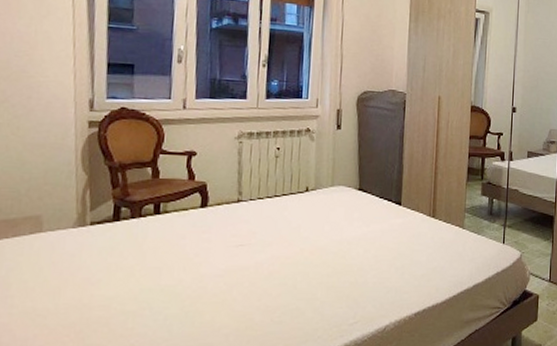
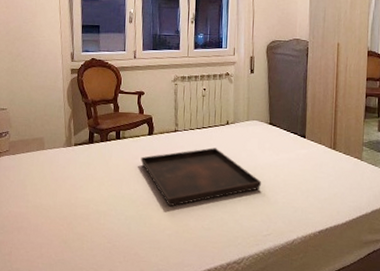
serving tray: none [189,220,349,298] -> present [140,147,262,207]

